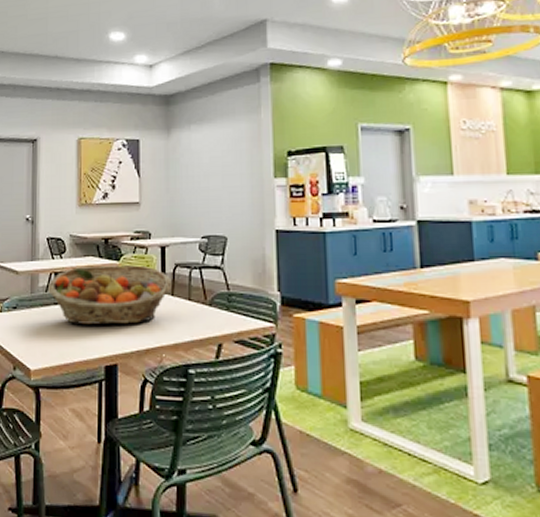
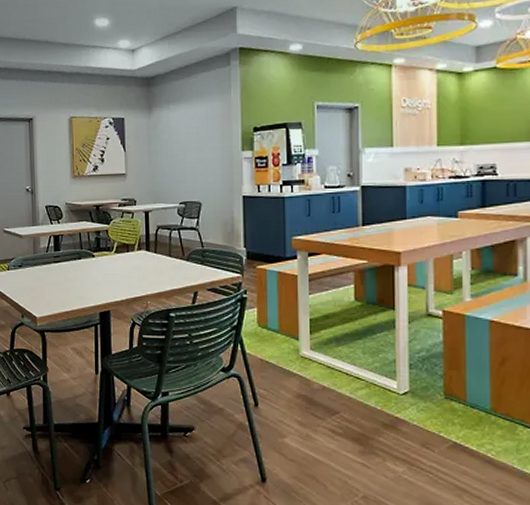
fruit basket: present [48,265,172,325] -> none [48,228,155,279]

